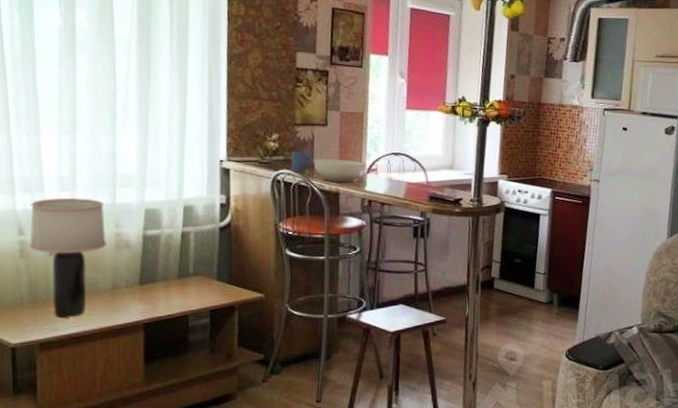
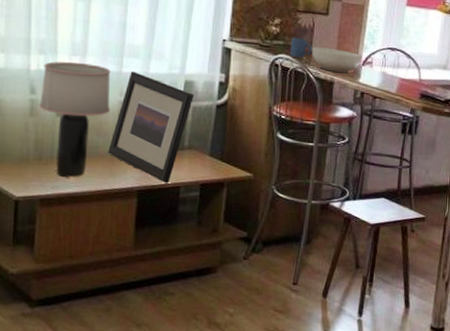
picture frame: none [108,202,195,313] -> present [108,71,194,183]

